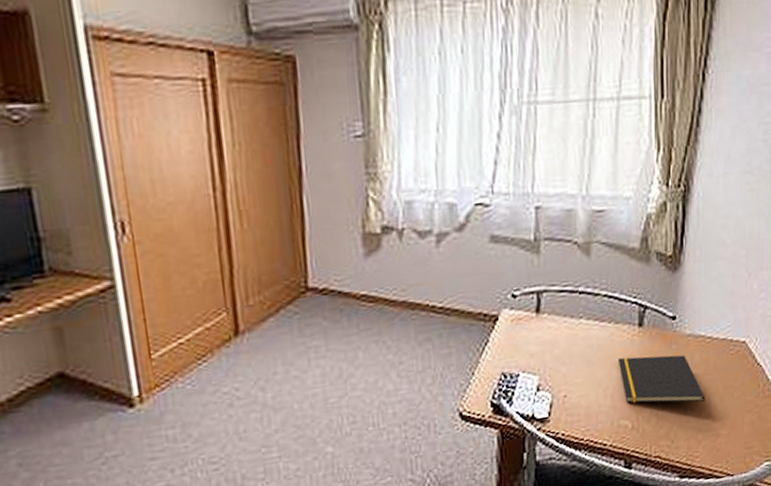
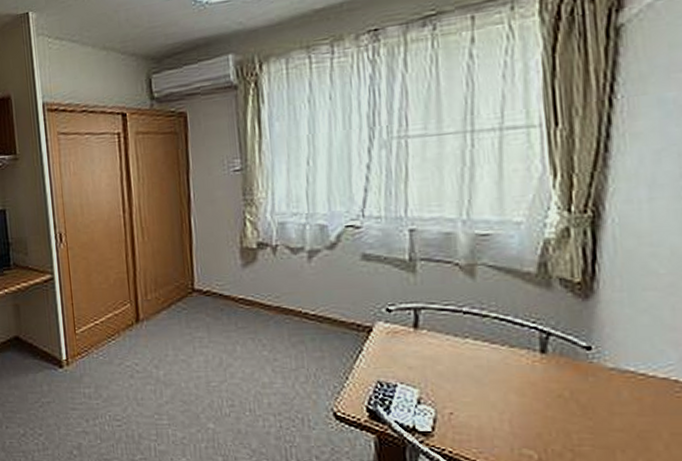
notepad: present [617,354,705,404] -> none [515,383,642,445]

